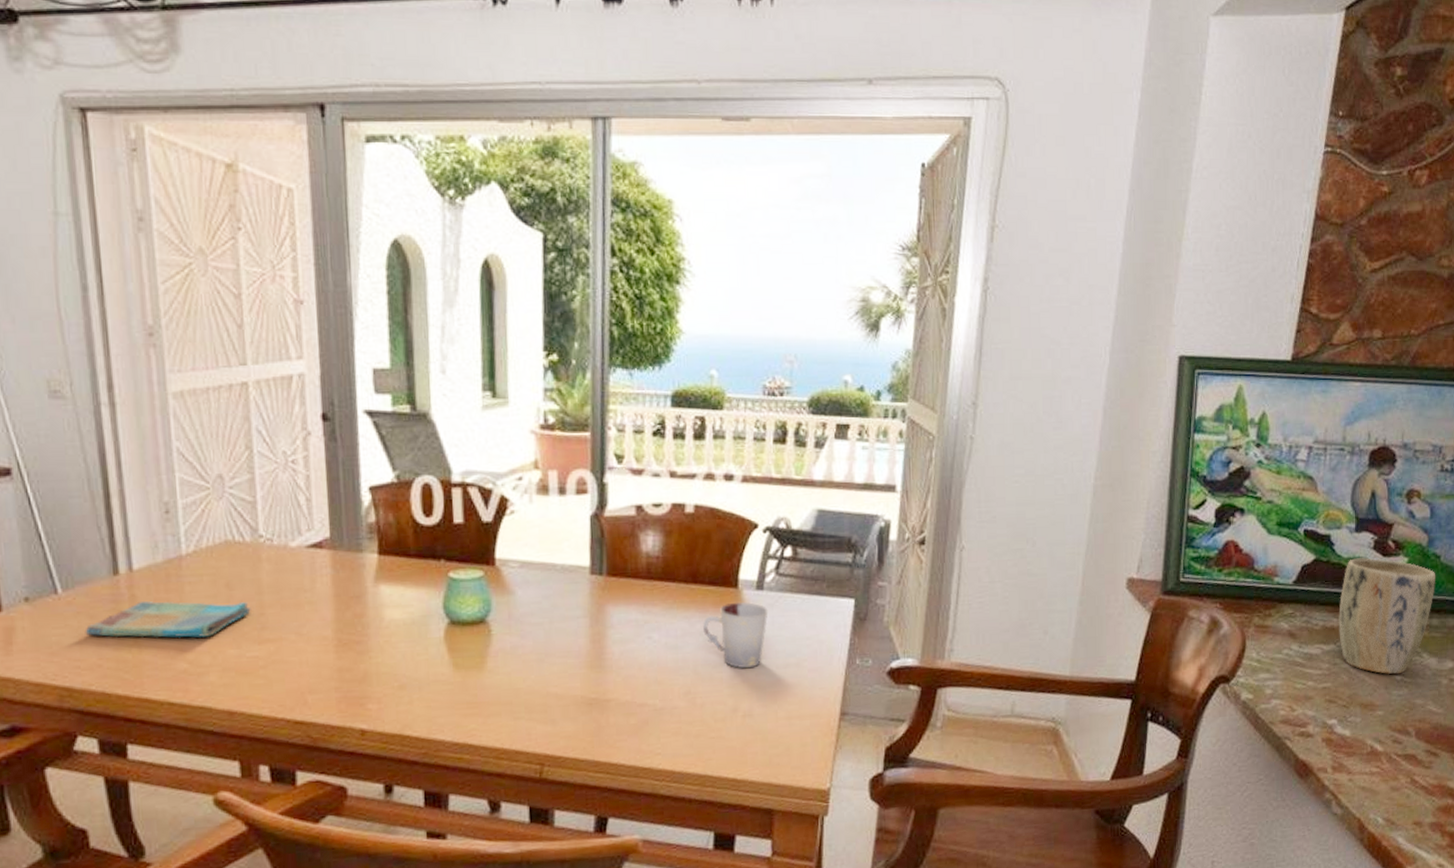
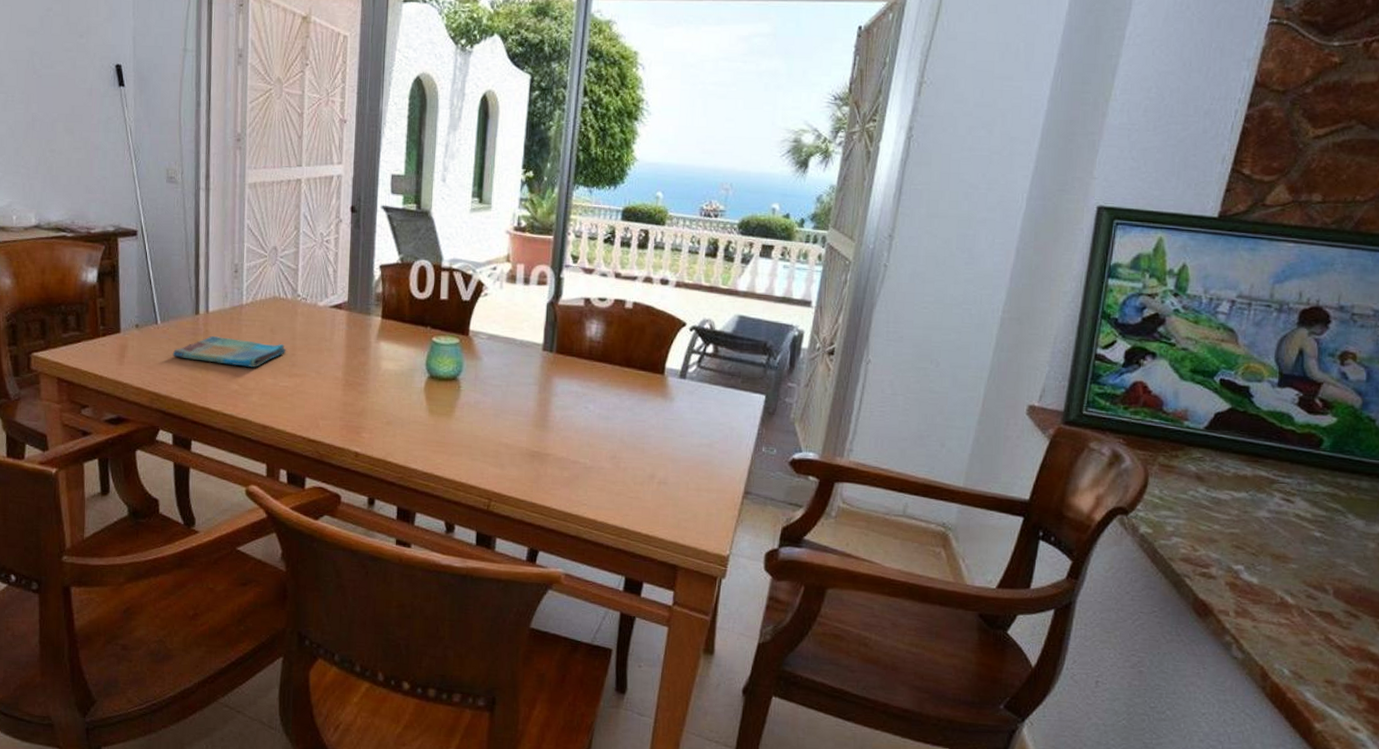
cup: present [703,602,768,669] -> none [631,387,689,444]
plant pot: present [1338,557,1436,675] -> none [1251,412,1369,531]

